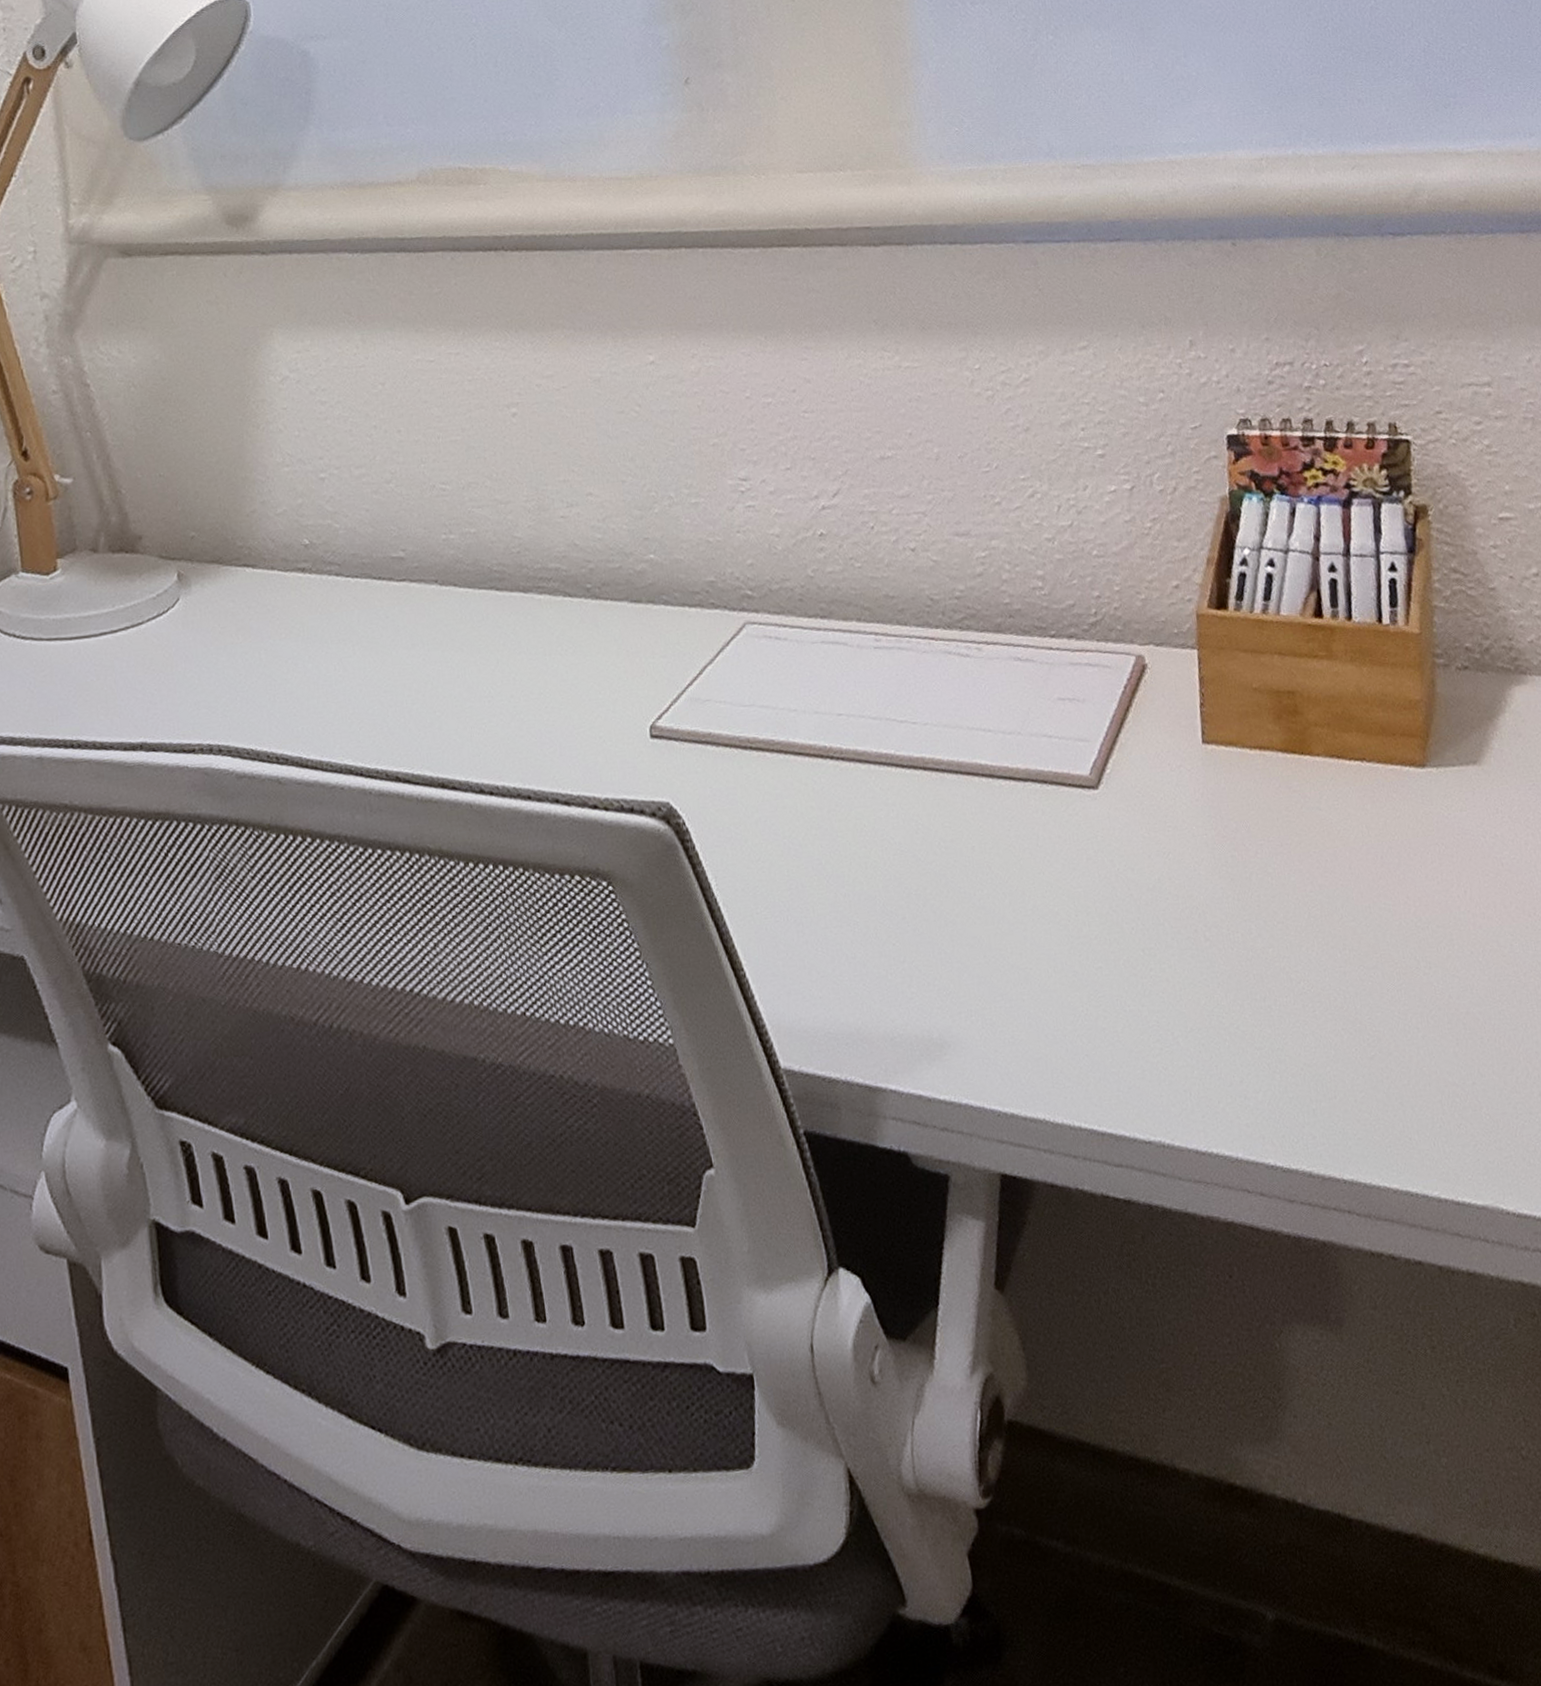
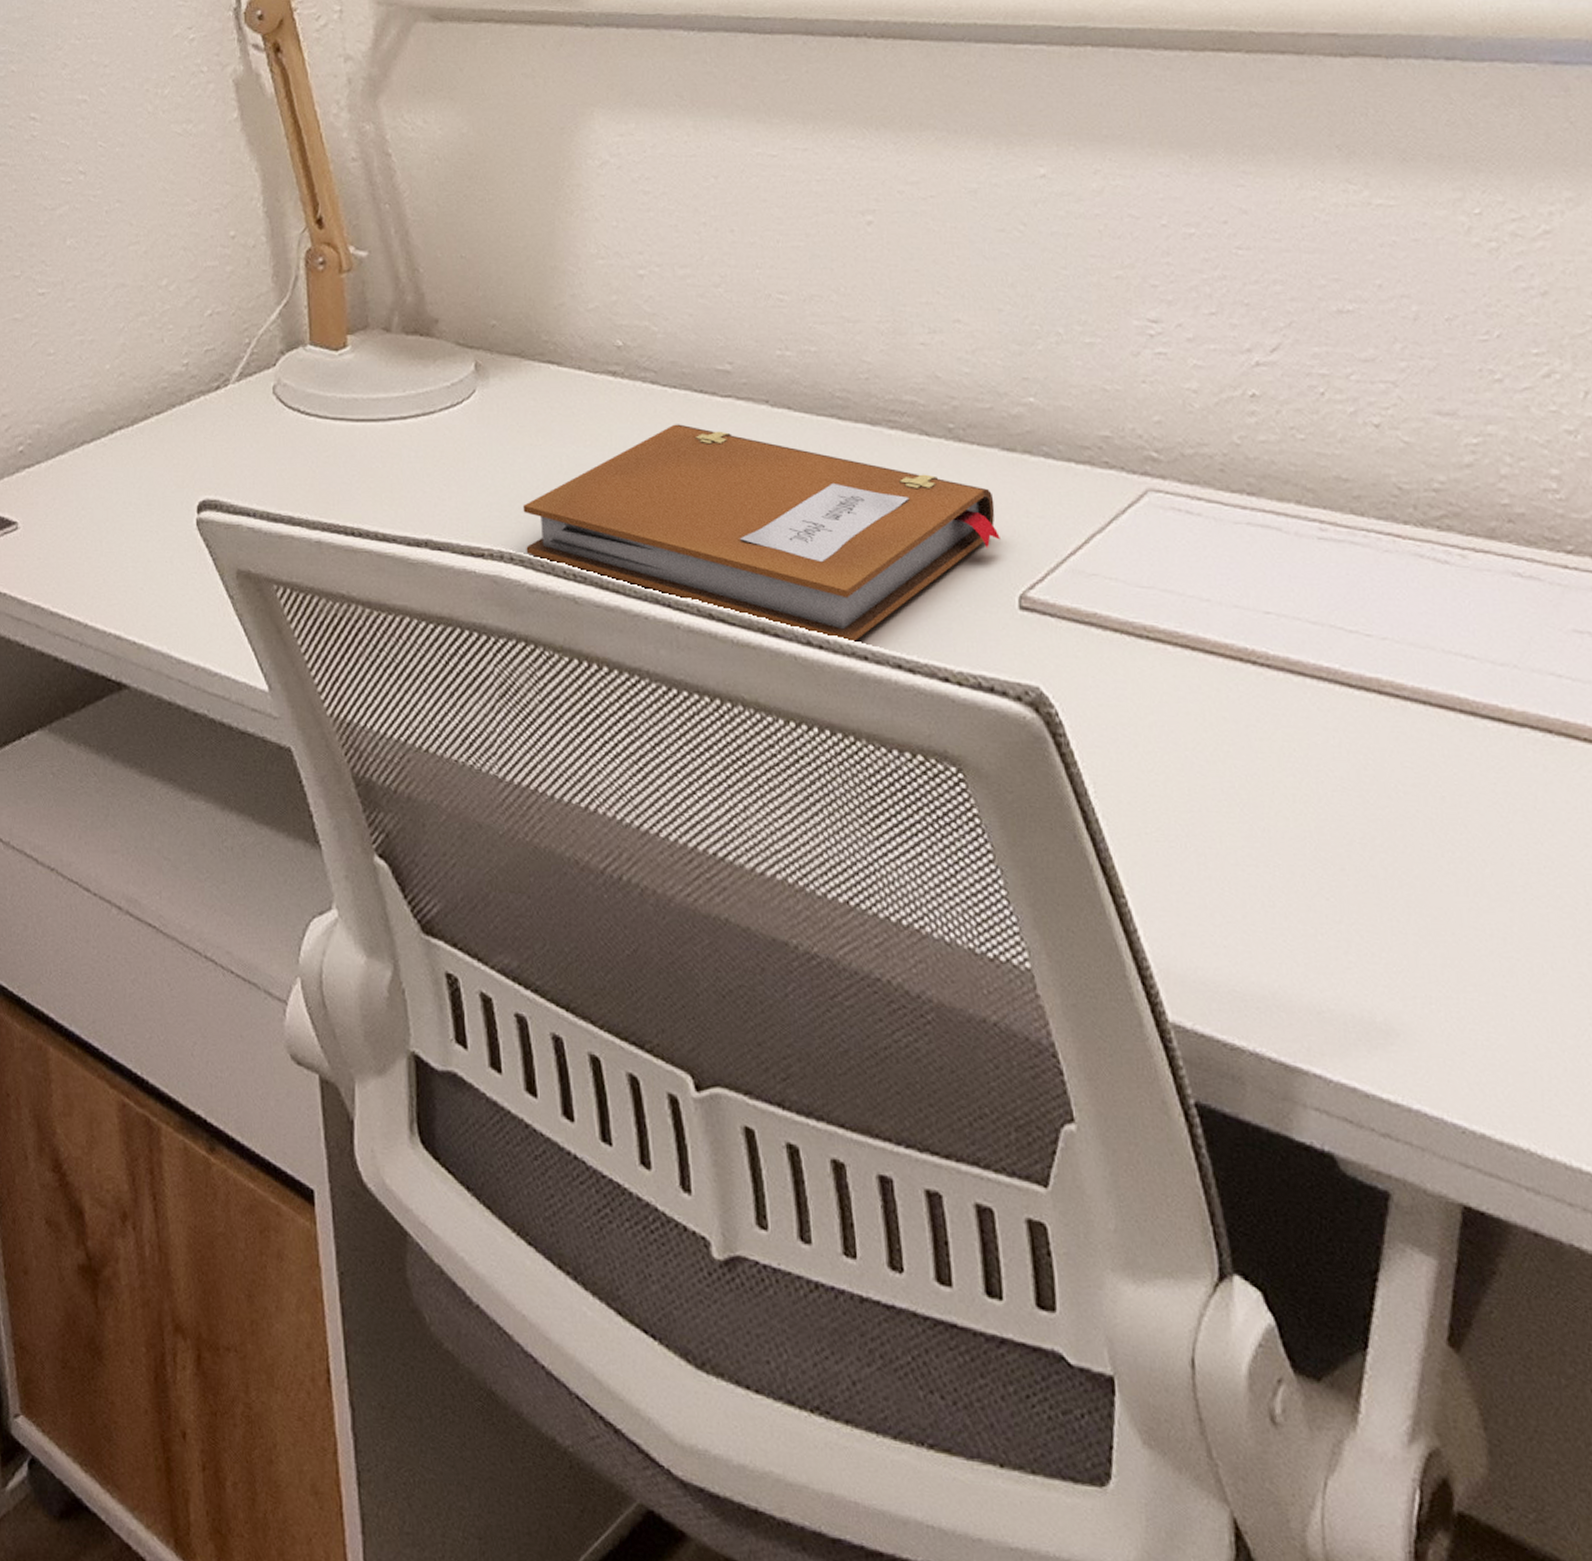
notebook: none [227,609,633,786] -> present [523,424,1000,643]

